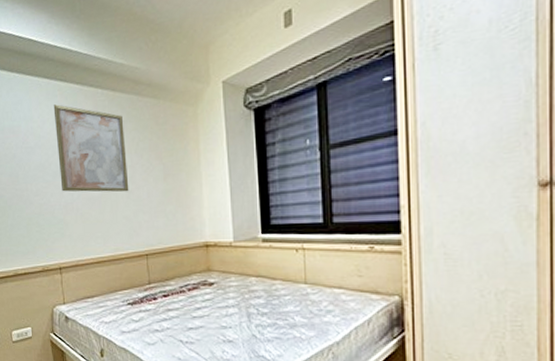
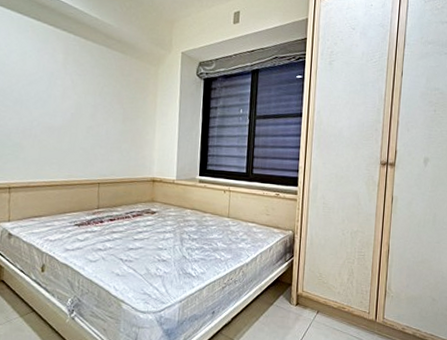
wall art: present [53,104,129,192] -> none [21,38,92,127]

